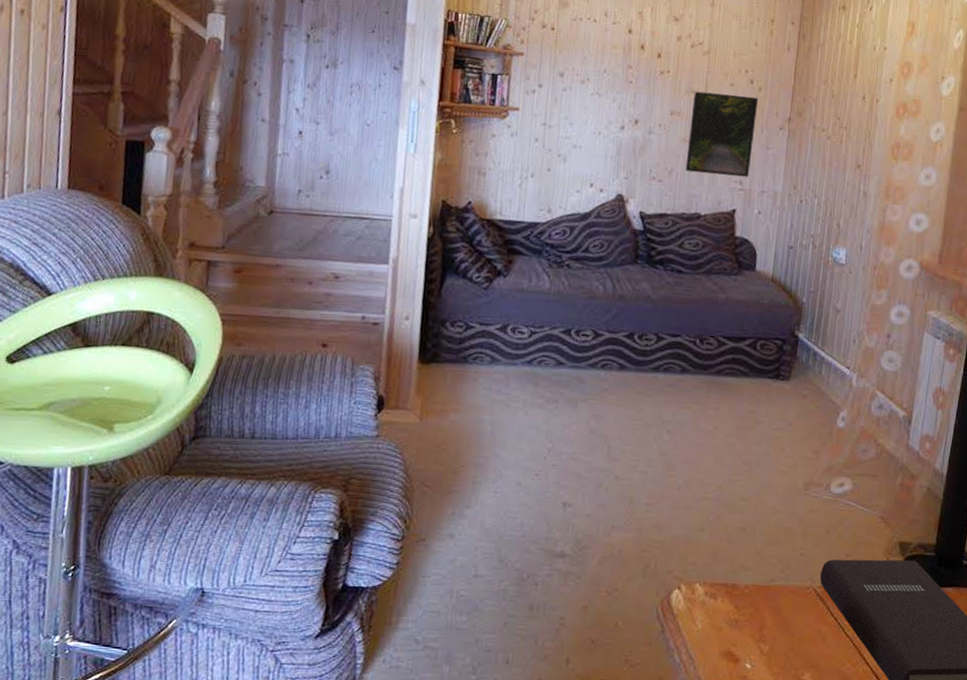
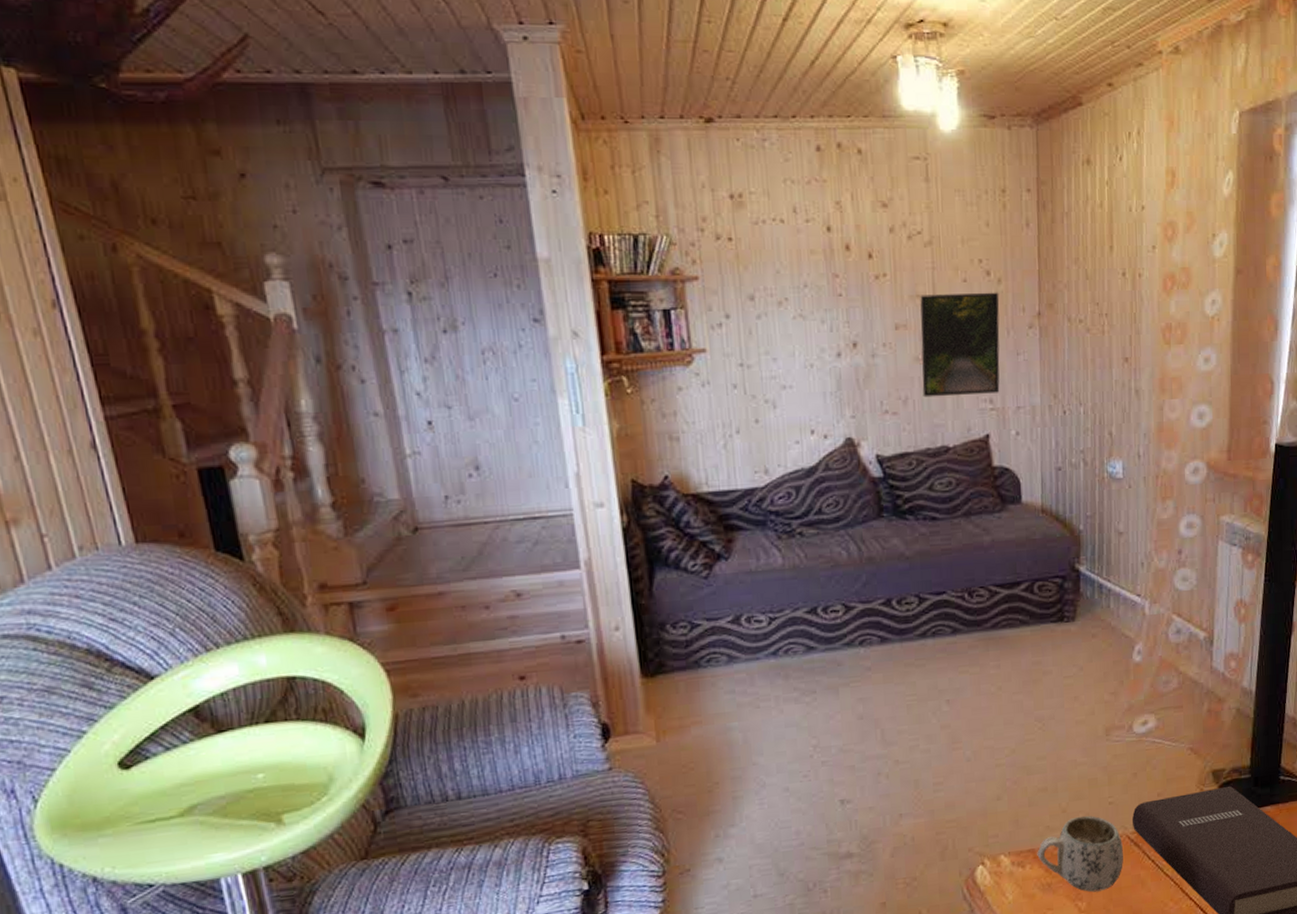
mug: none [729,561,809,638] -> present [1037,815,1123,892]

